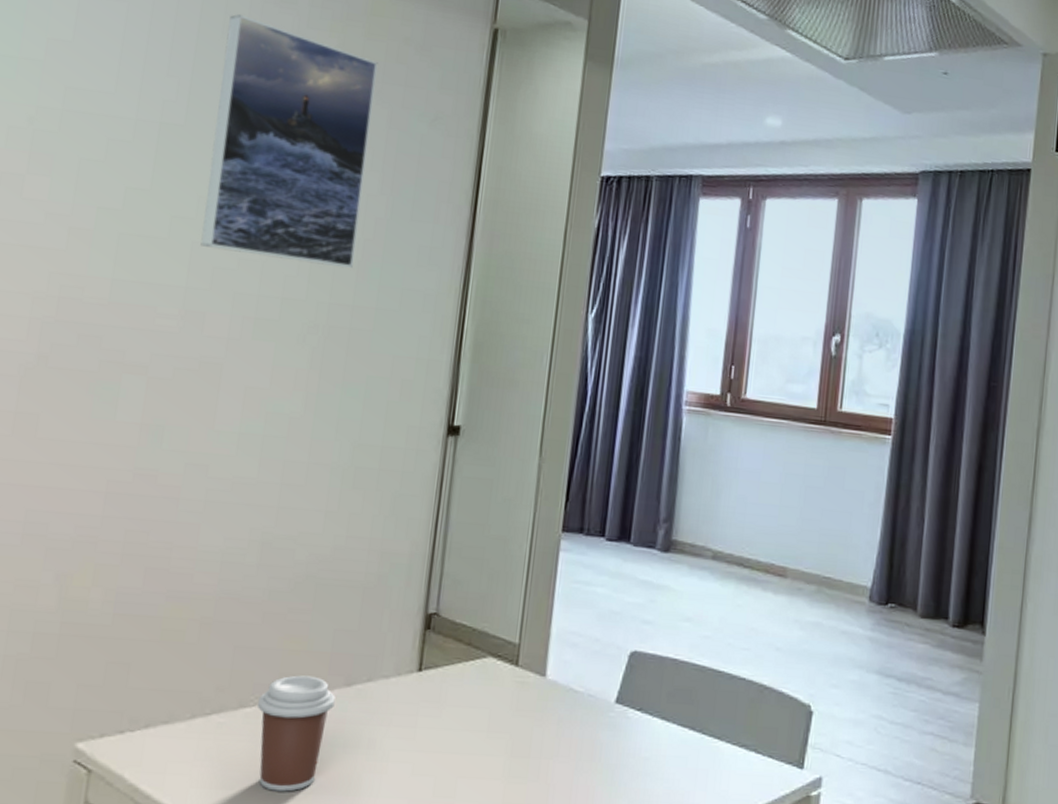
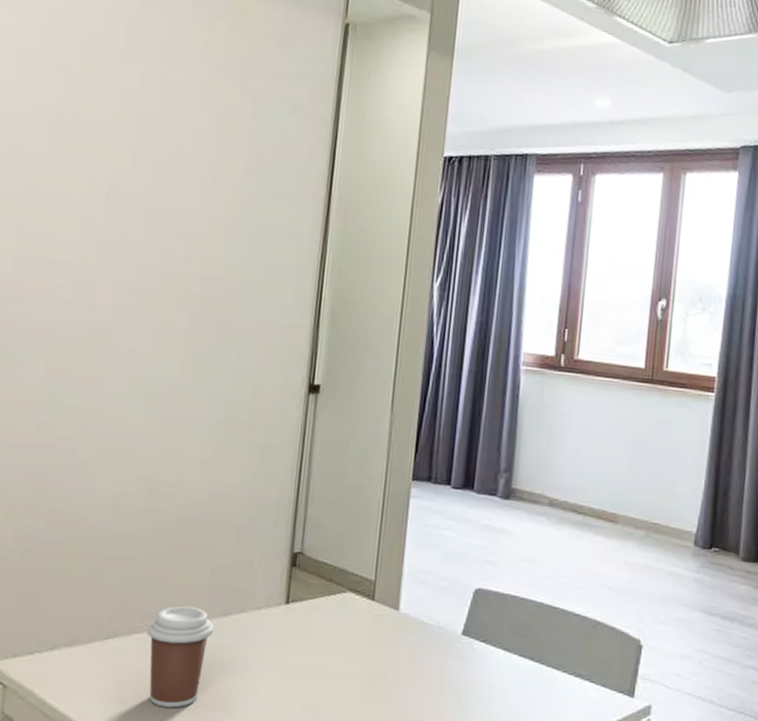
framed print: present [200,14,378,268] -> none [90,17,242,244]

